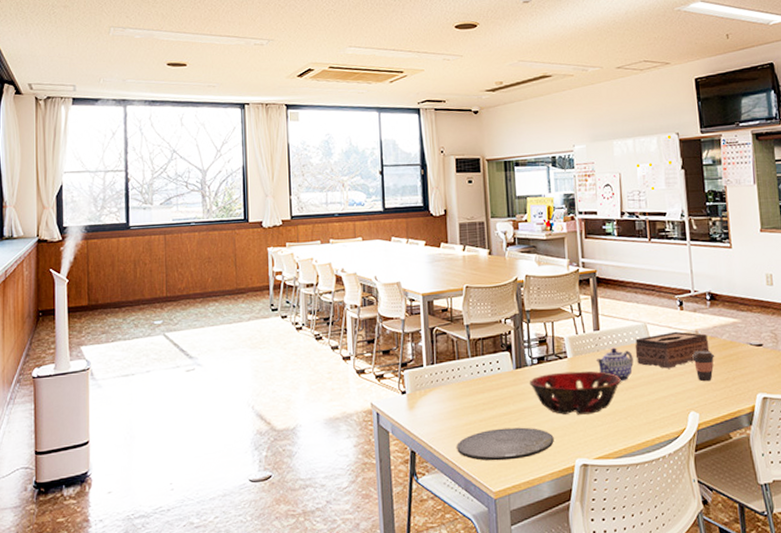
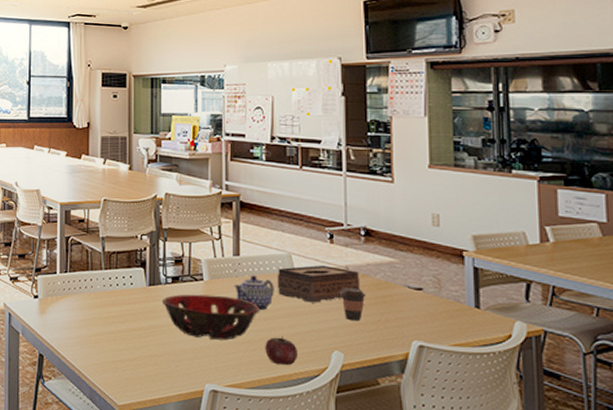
plate: present [457,427,554,461] -> none [84,343,184,376]
apple: none [628,403,658,432] -> present [265,336,297,366]

